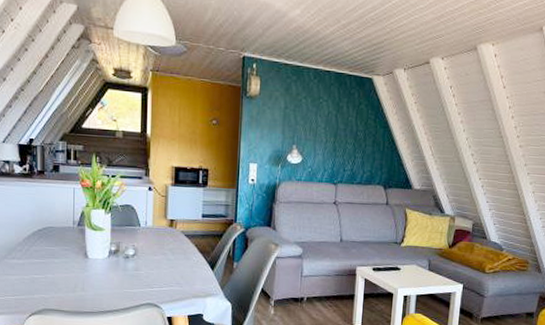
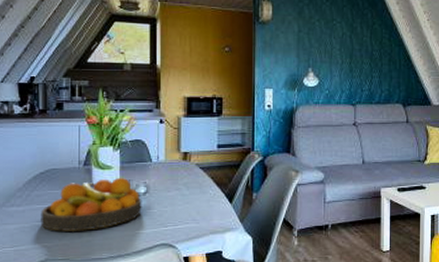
fruit bowl: none [38,239,131,286] -> present [40,177,142,231]

